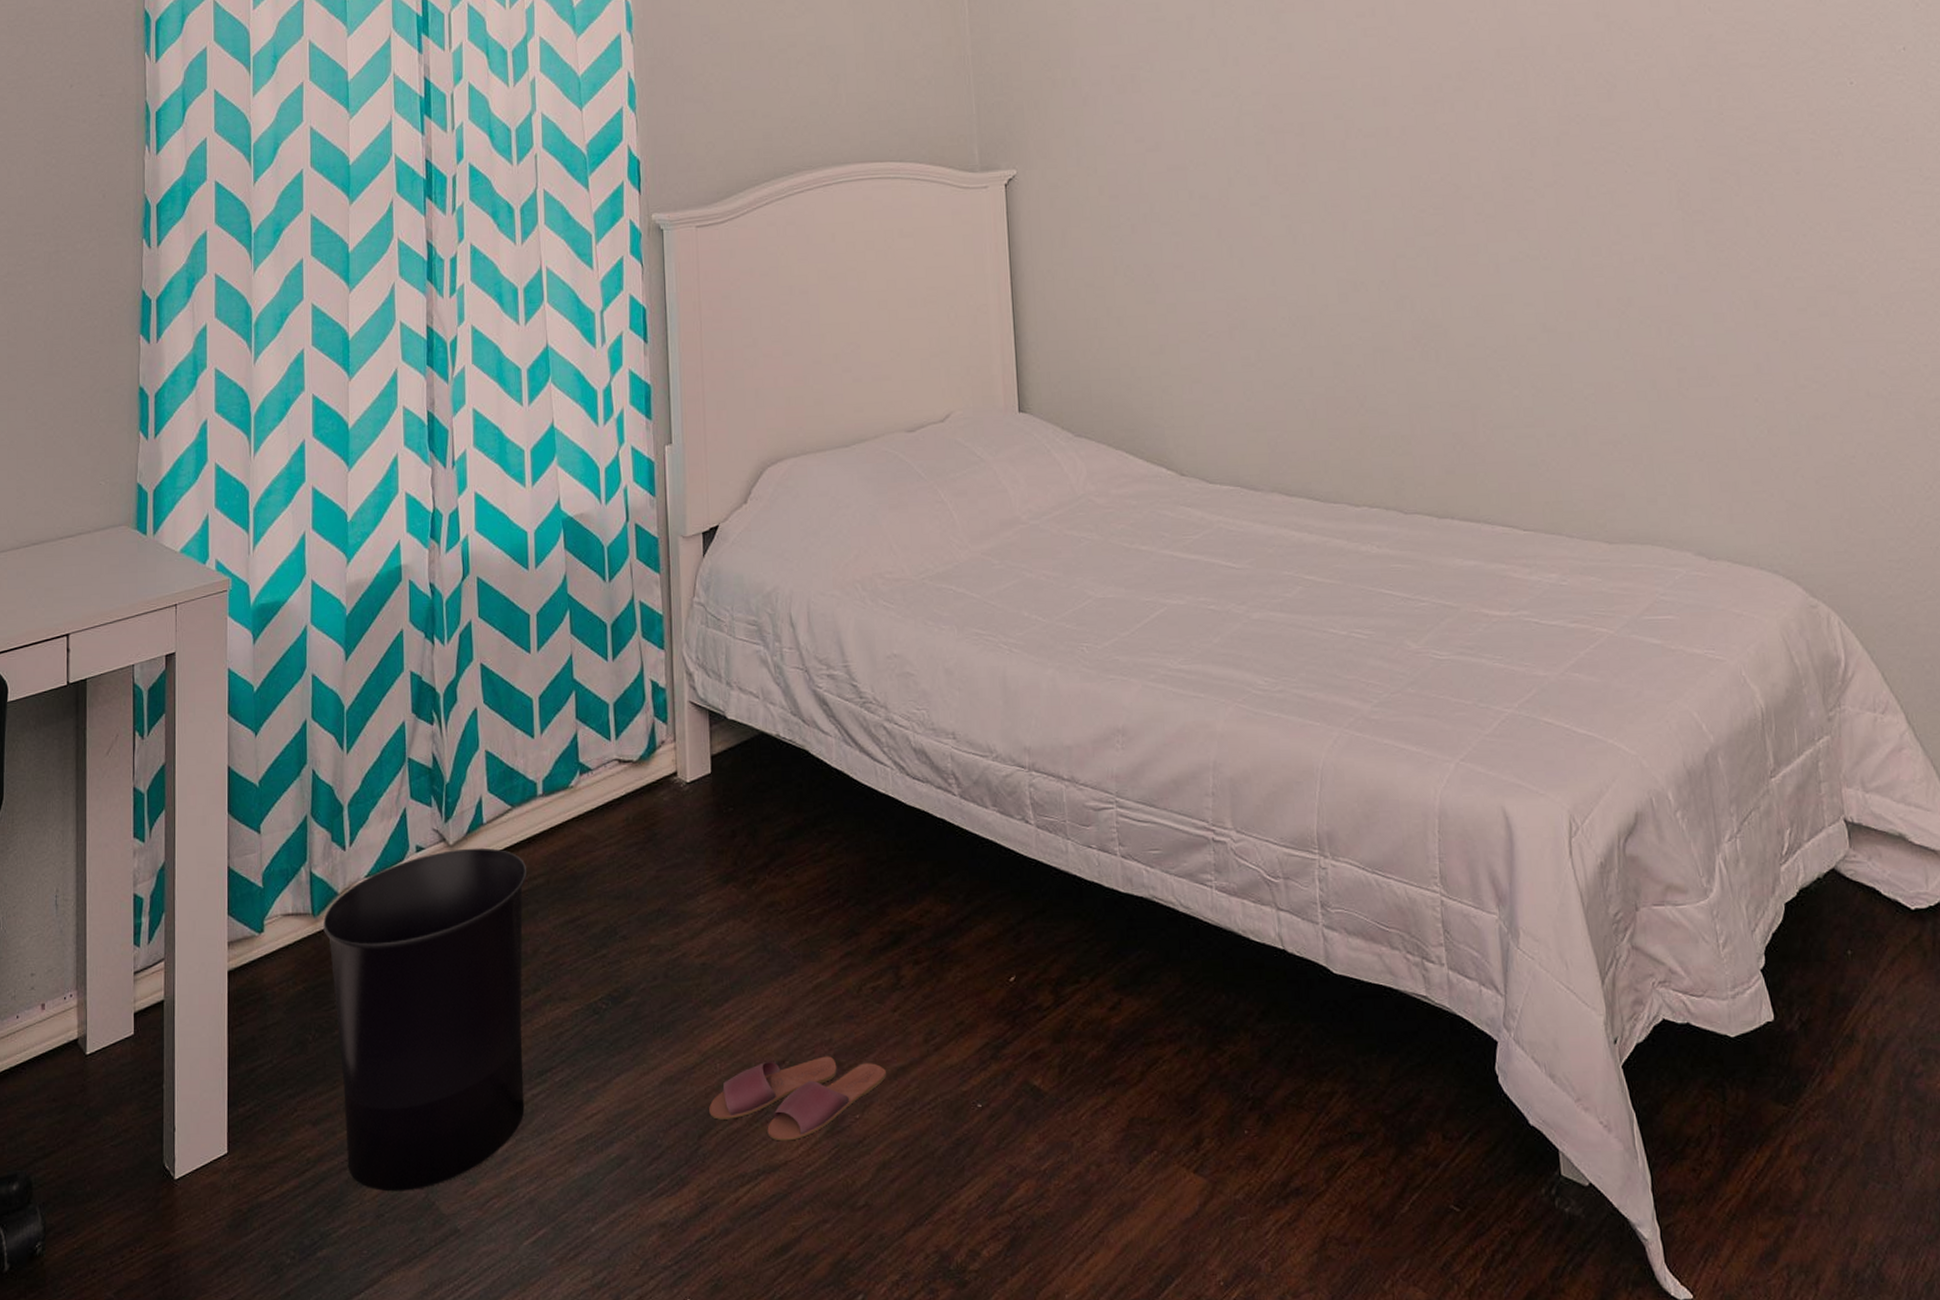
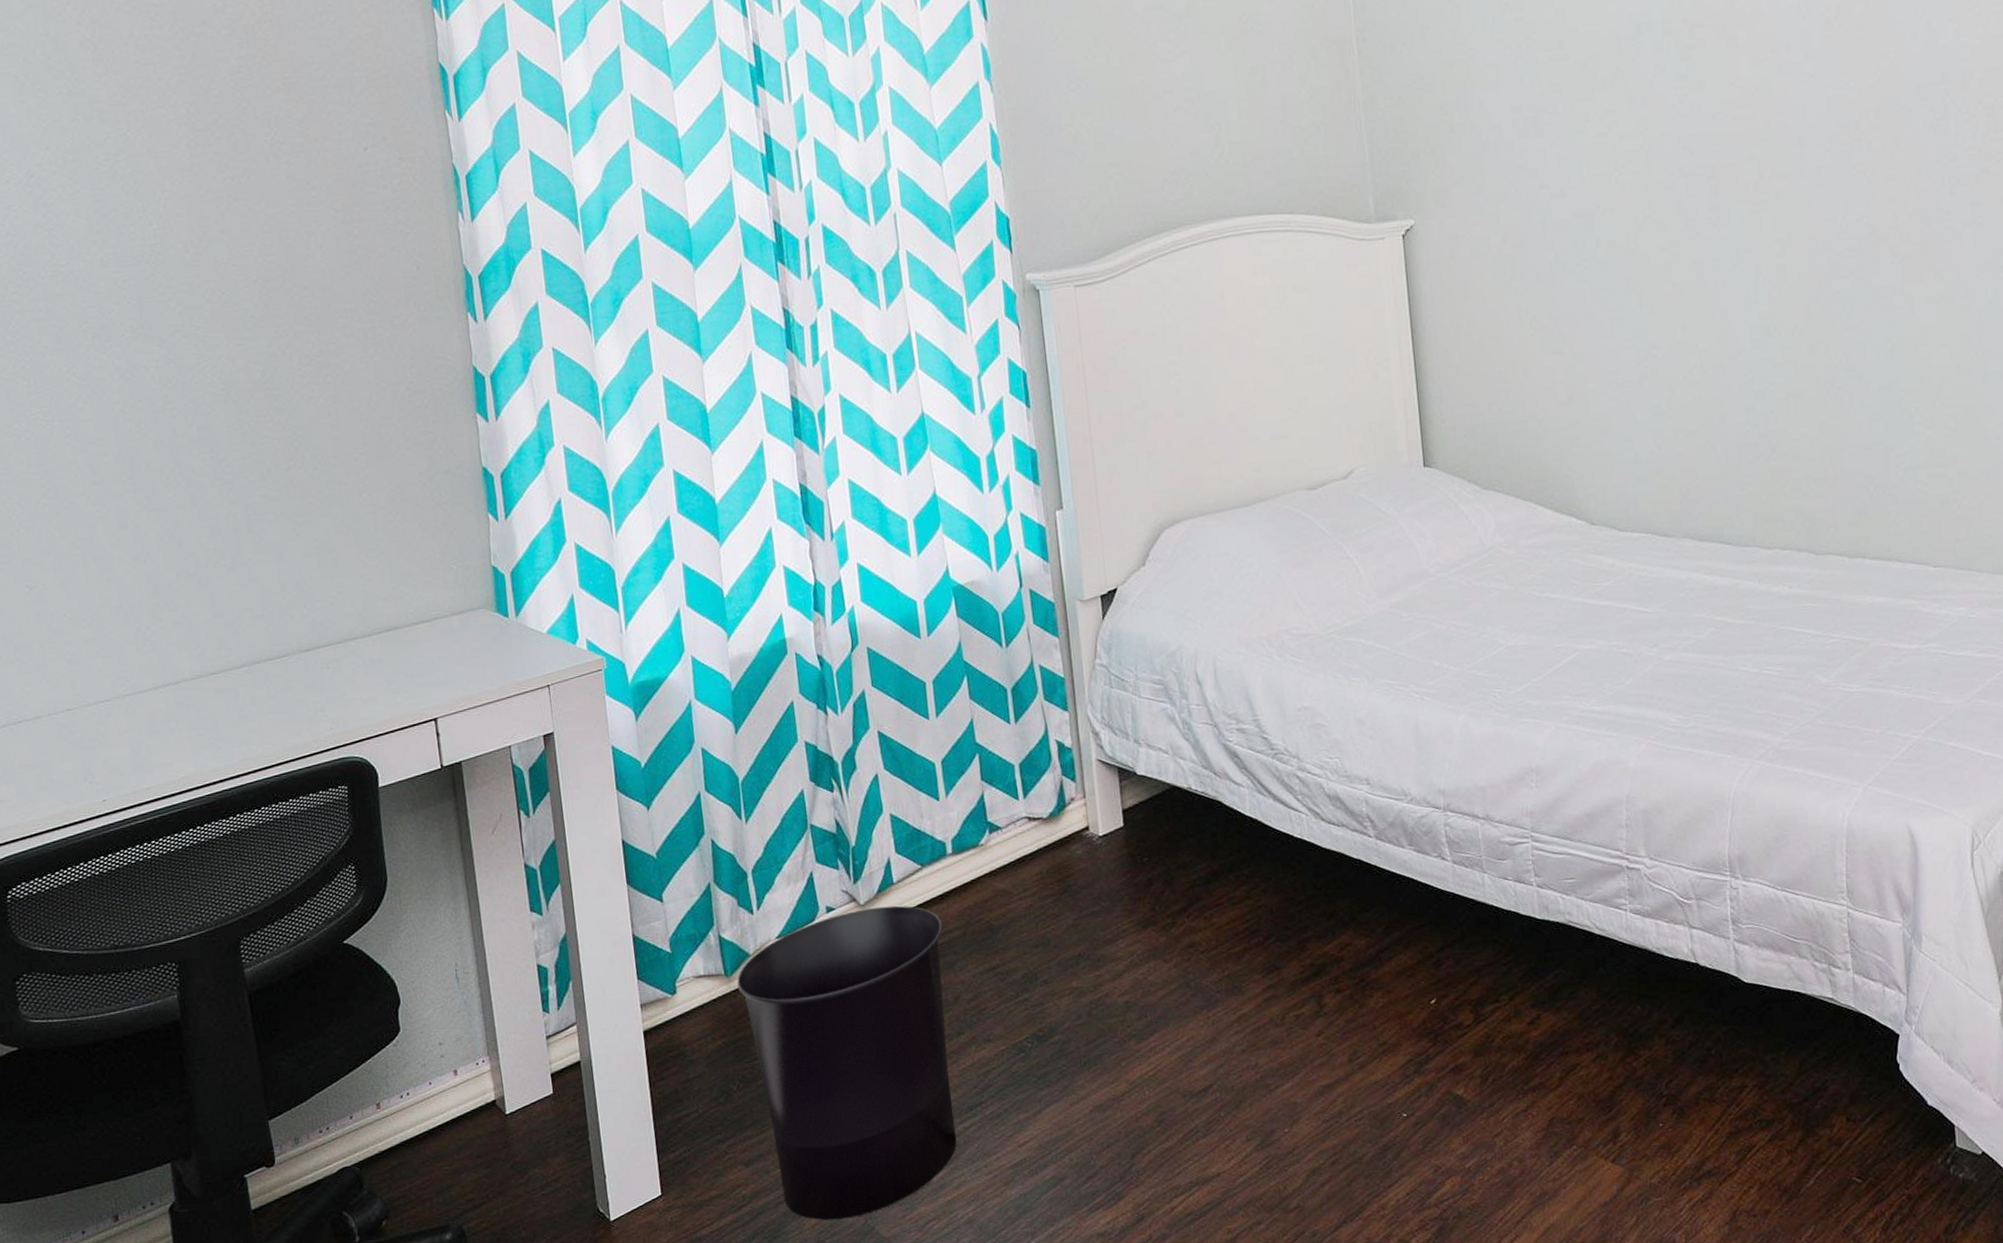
slippers: present [709,1056,886,1141] -> none [1140,1079,1313,1156]

